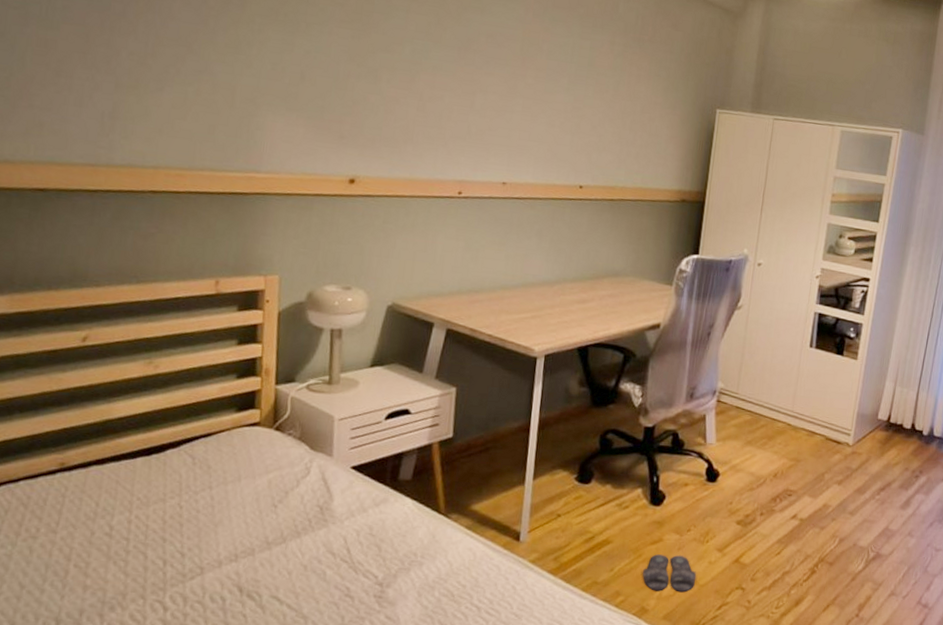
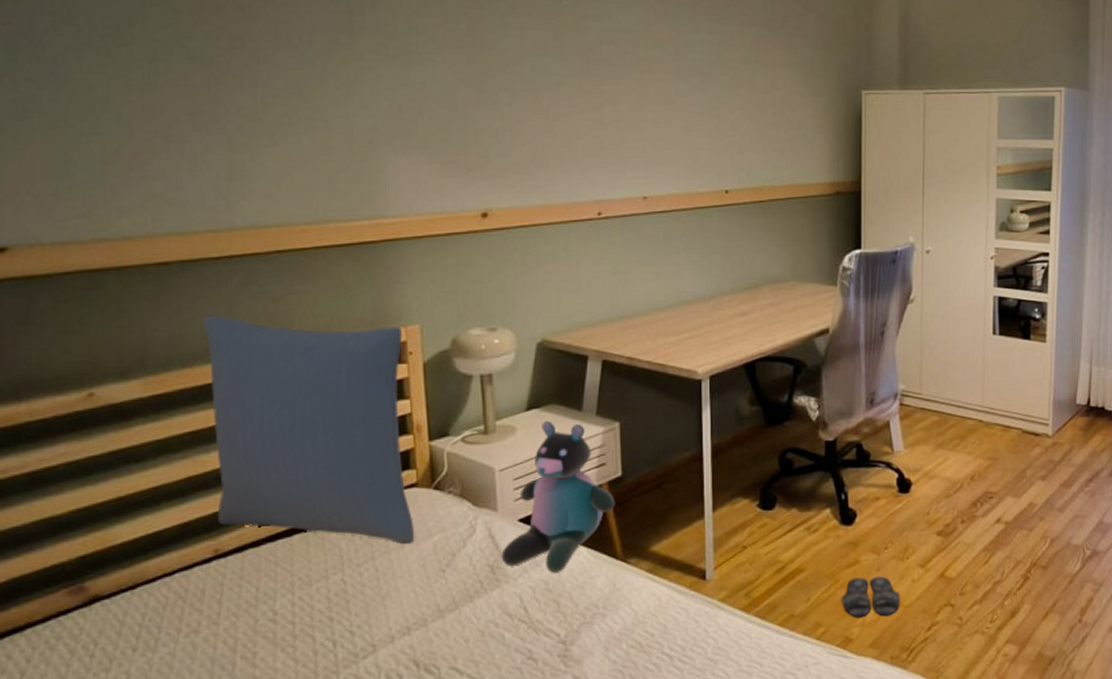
pillow: none [66,243,262,477] -> present [202,315,414,544]
stuffed toy: none [331,378,444,520] -> present [501,420,615,573]

